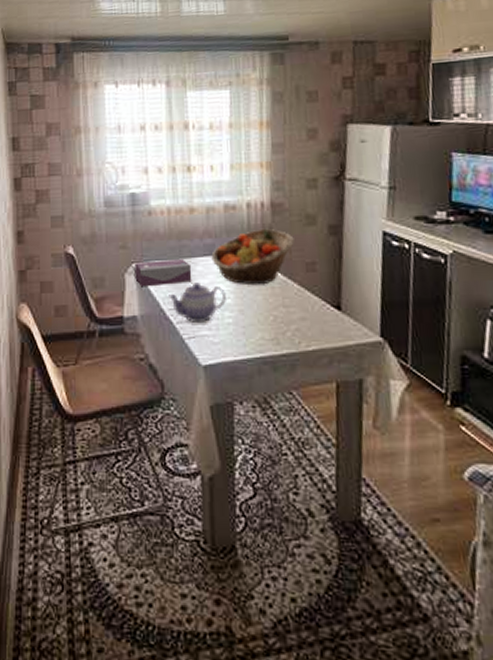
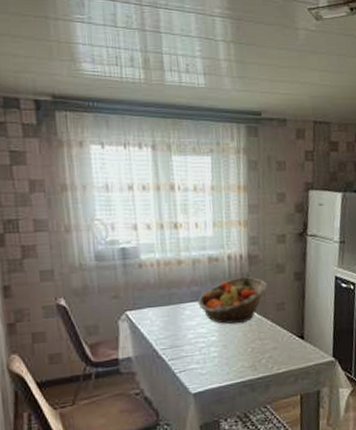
tissue box: present [134,258,192,287] -> none [127,304,182,332]
teapot: present [169,282,228,322] -> none [160,324,213,359]

